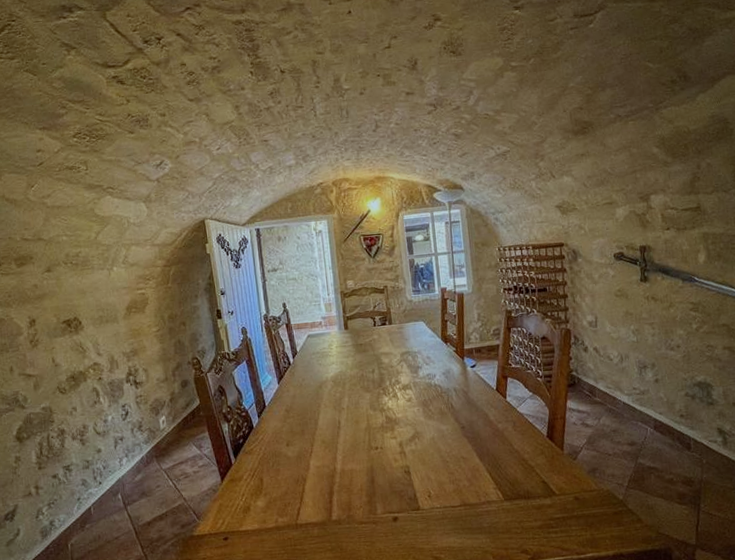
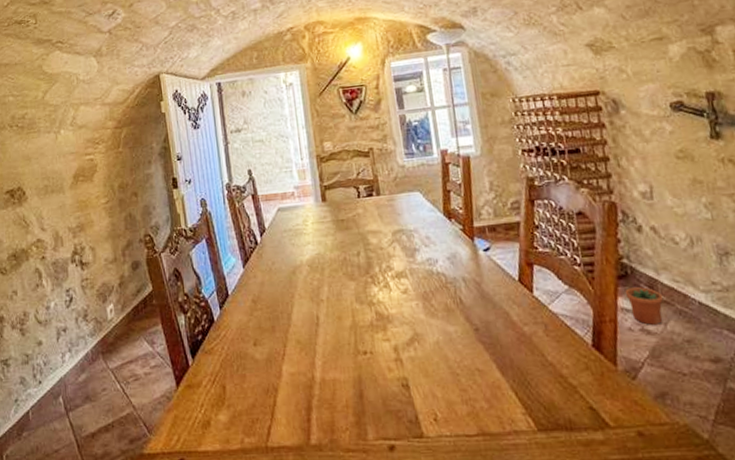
planter: none [572,392,599,420] -> present [625,287,664,325]

